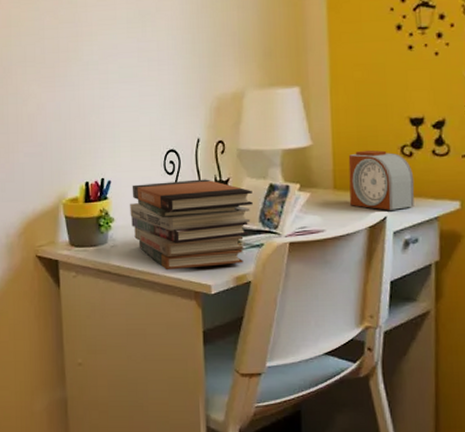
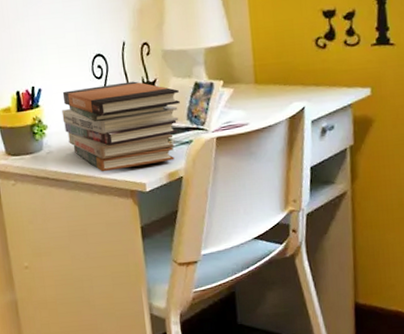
alarm clock: present [348,150,415,210] -> none [267,43,330,101]

